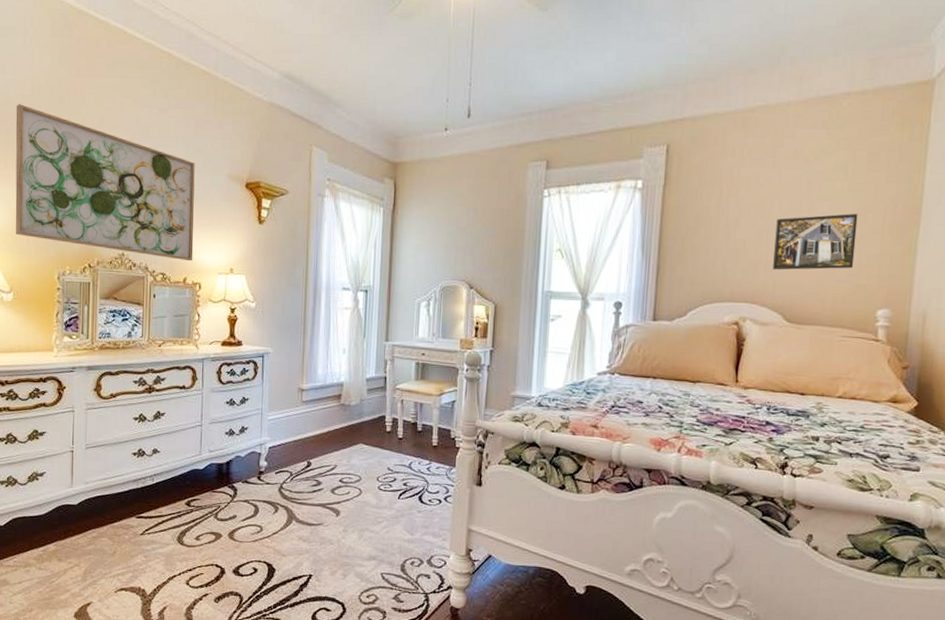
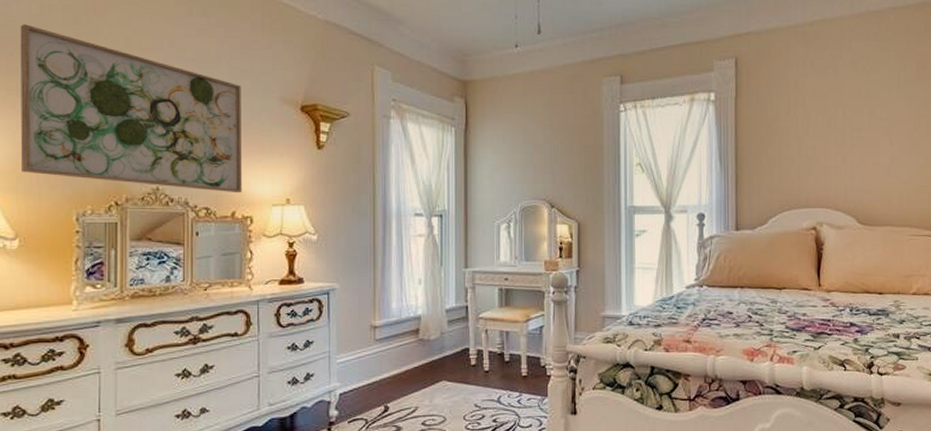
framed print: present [773,214,858,270] -> none [842,119,914,175]

